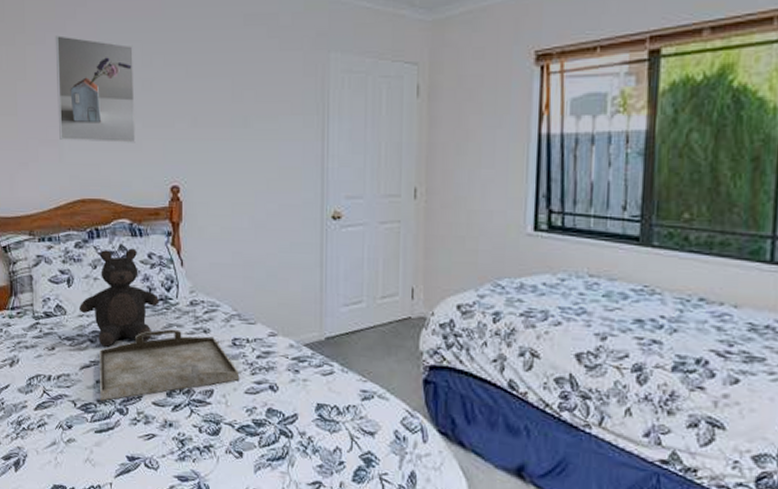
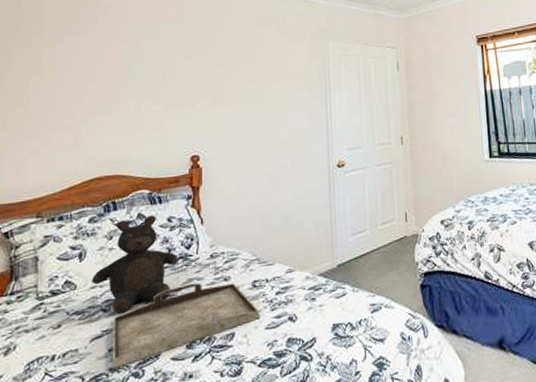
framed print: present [55,35,136,143] -> none [74,37,156,127]

